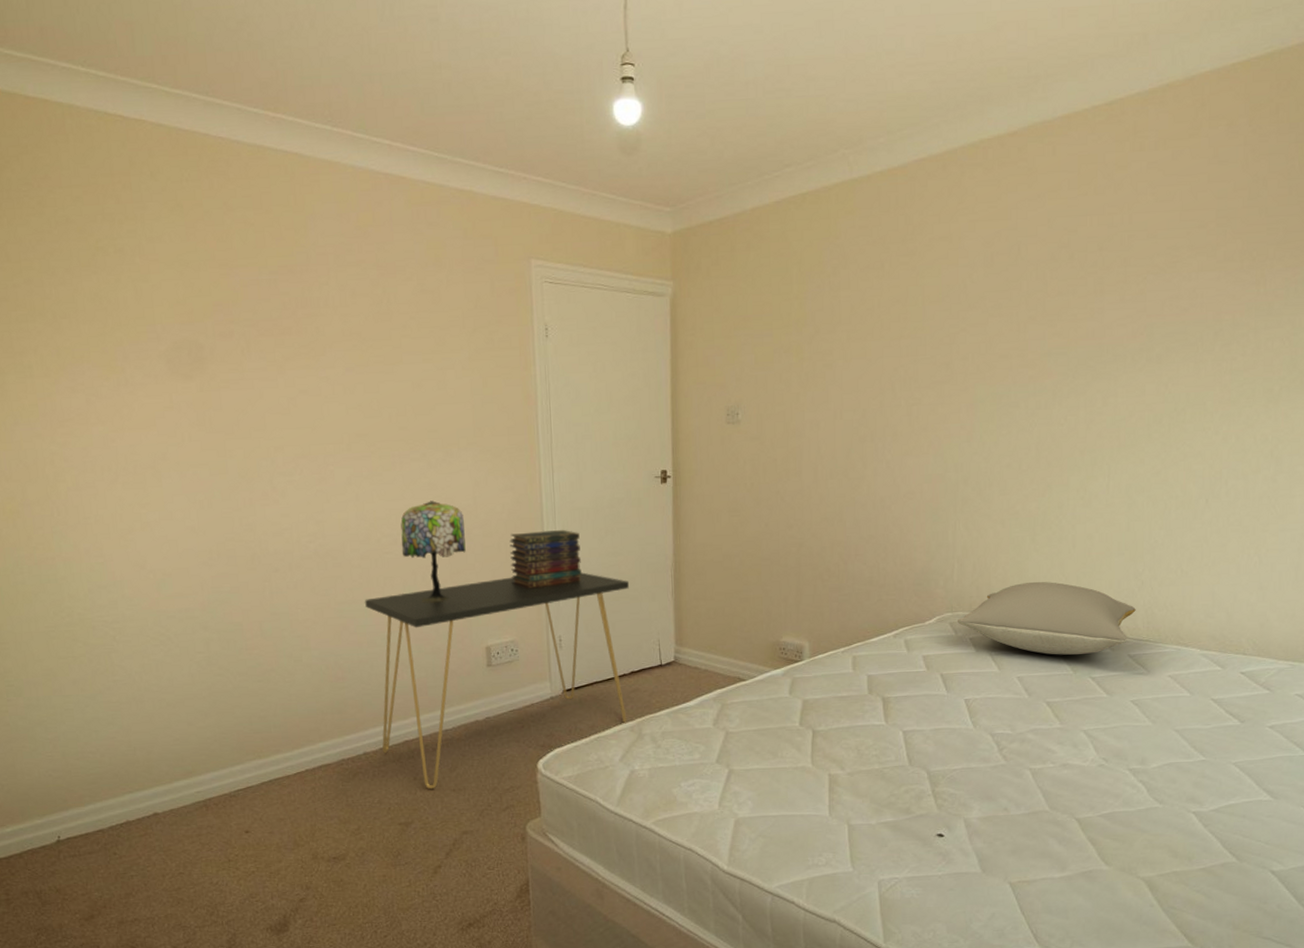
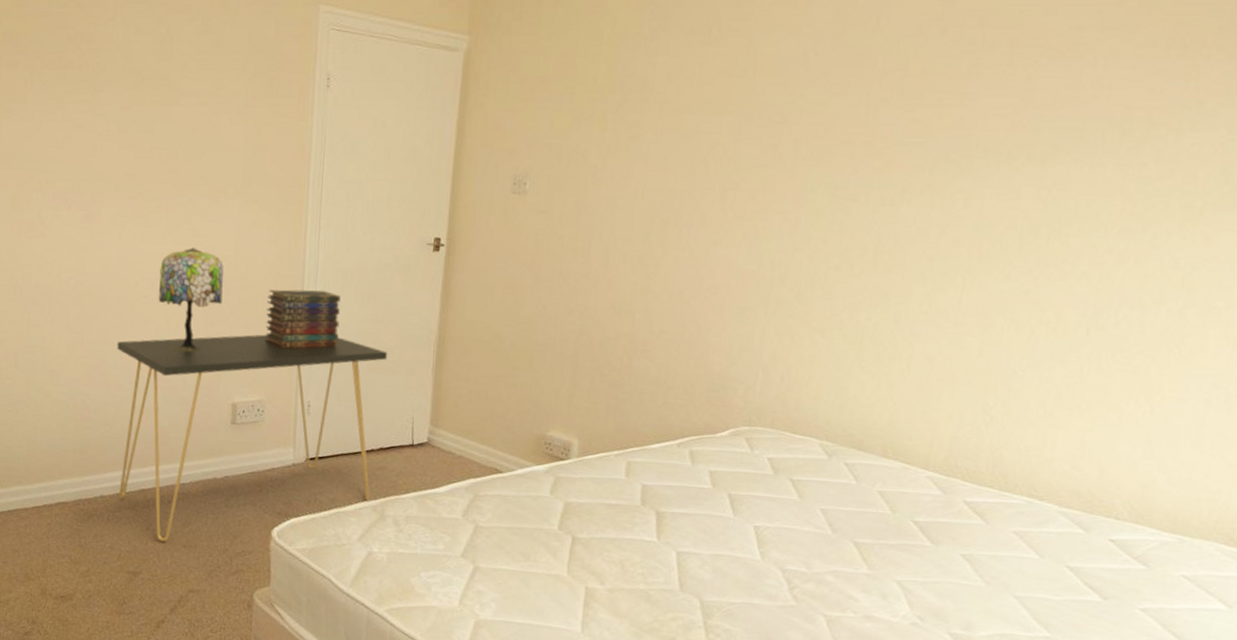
pillow: present [958,581,1136,655] -> none [755,402,980,494]

